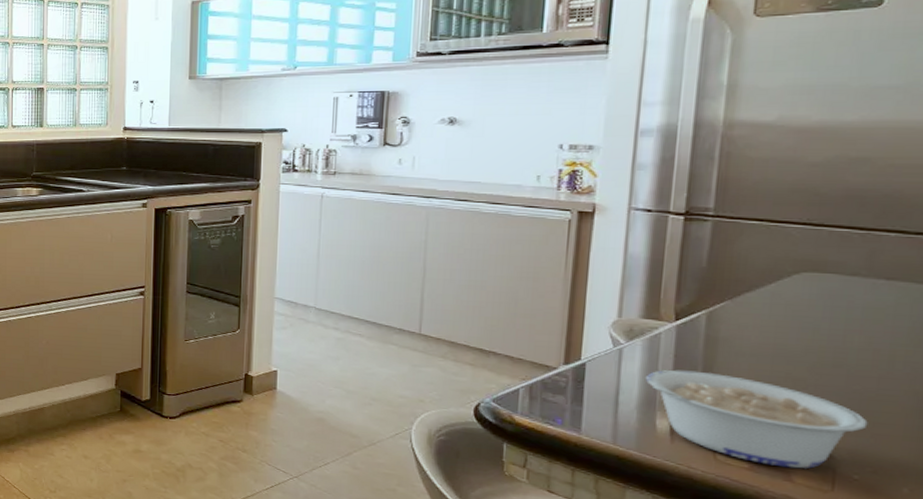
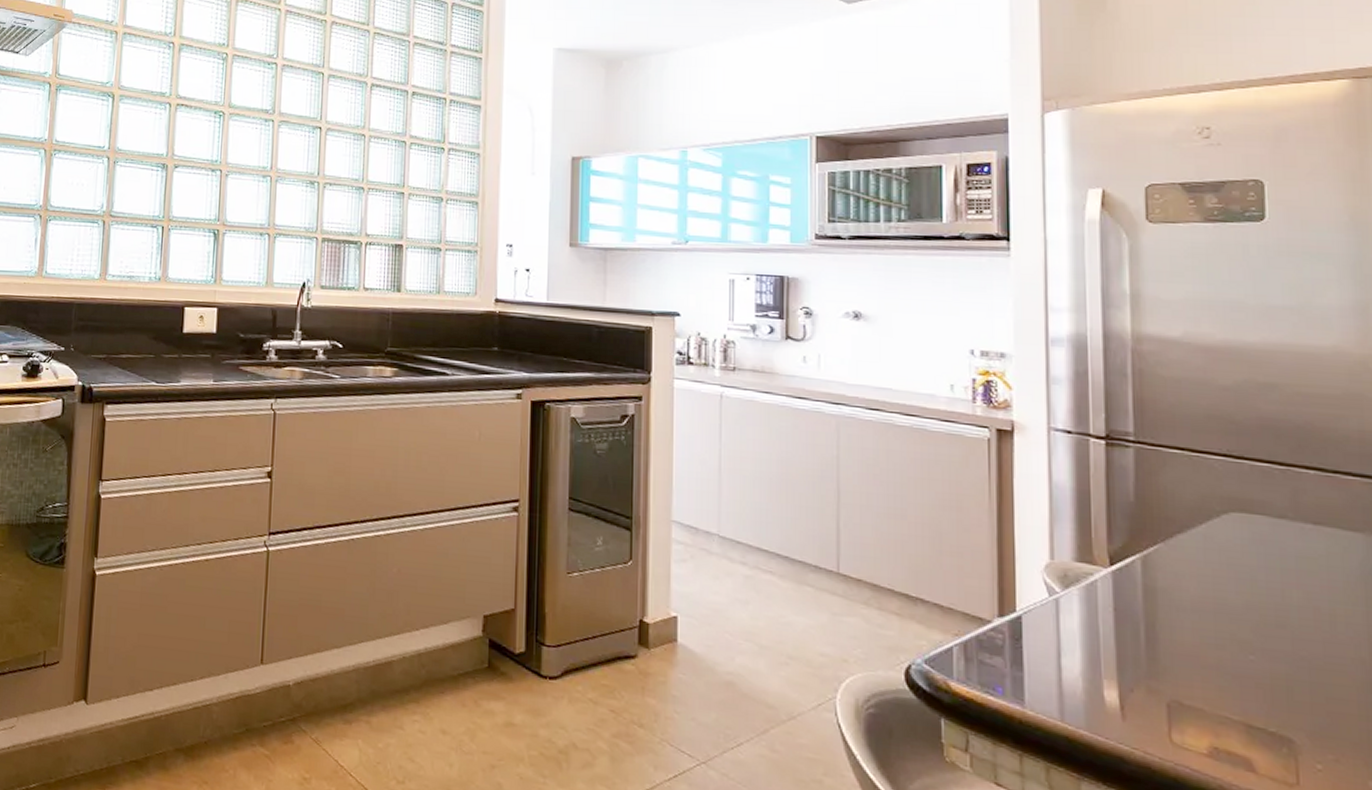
legume: present [645,370,868,469] -> none [1086,626,1322,756]

